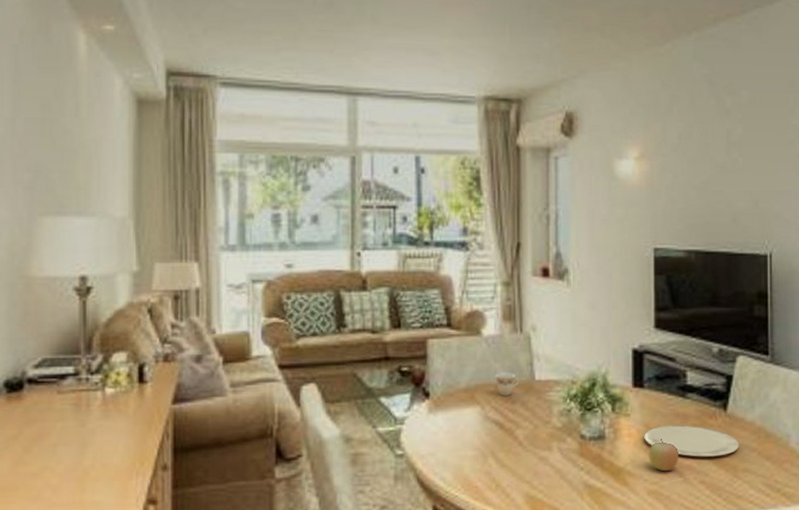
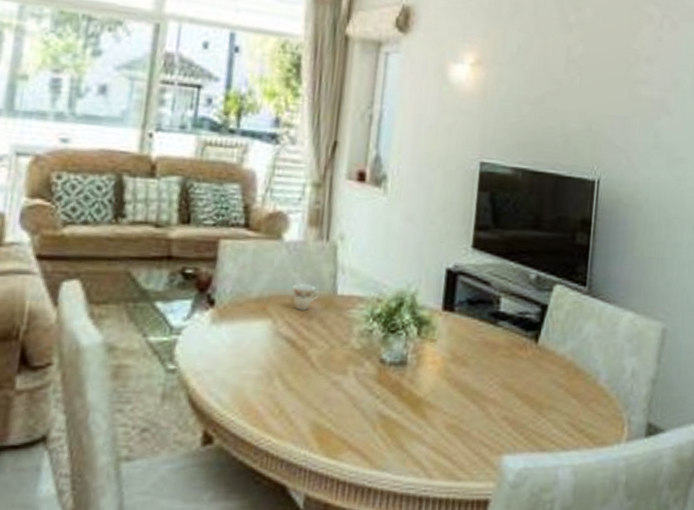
plate: present [644,425,739,457] -> none [449,354,547,391]
fruit: present [648,438,680,472] -> none [450,368,484,405]

